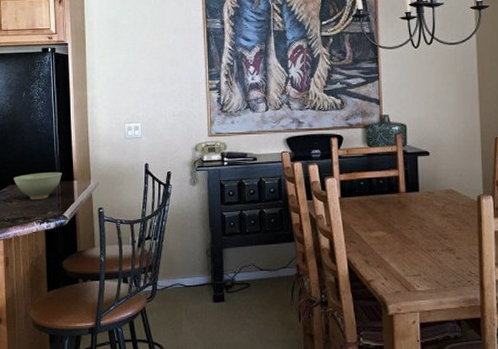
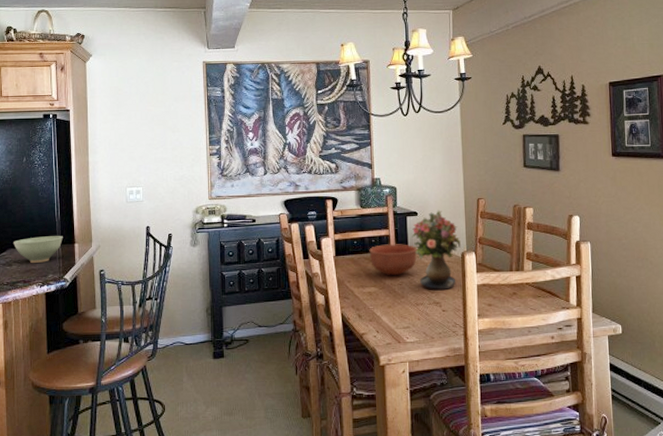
bowl: none [377,184,430,220] -> present [369,243,418,276]
bouquet: none [423,149,477,236] -> present [412,210,461,290]

